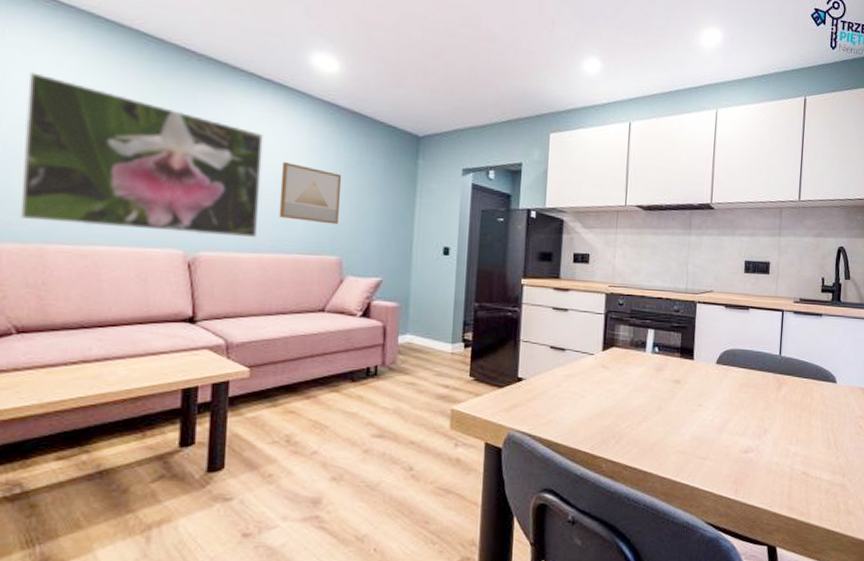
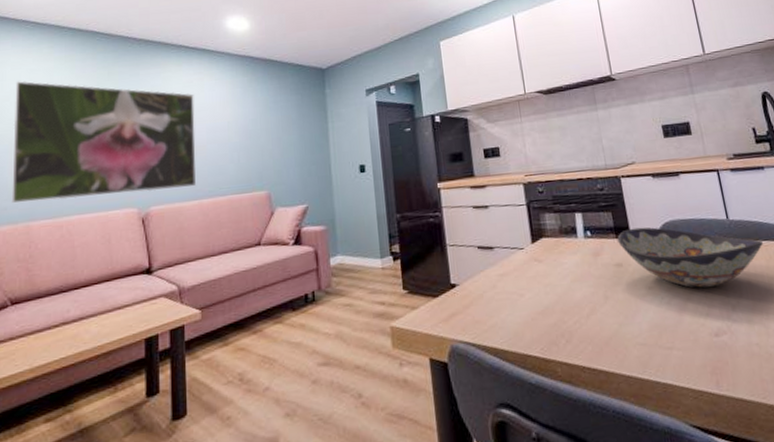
wall art: present [279,162,342,225] -> none [211,114,264,165]
decorative bowl: none [681,350,804,411] -> present [617,227,764,288]

